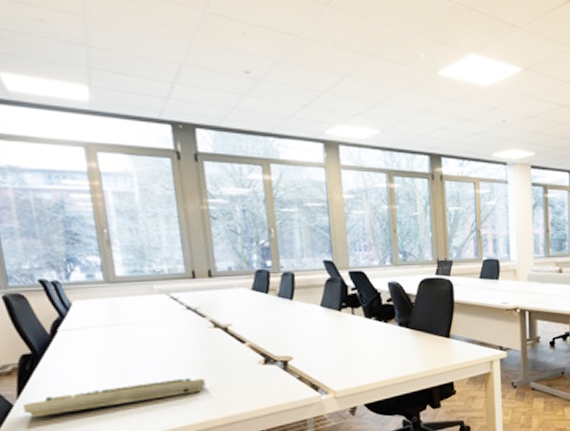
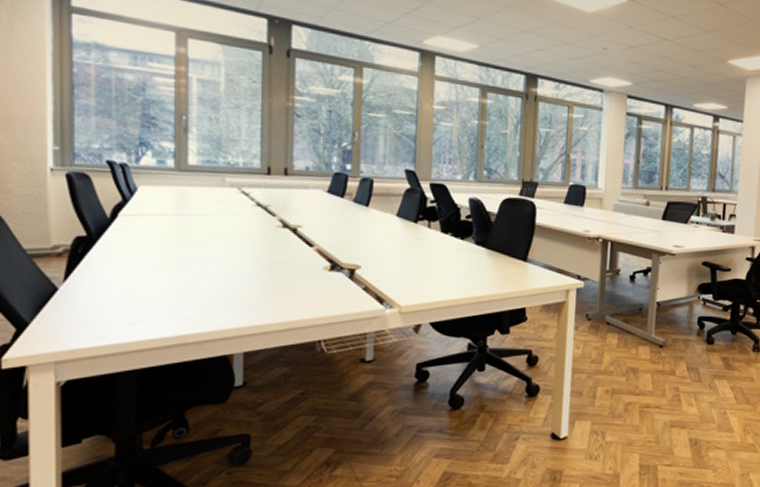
keyboard: present [23,378,206,418] -> none [68,277,266,305]

